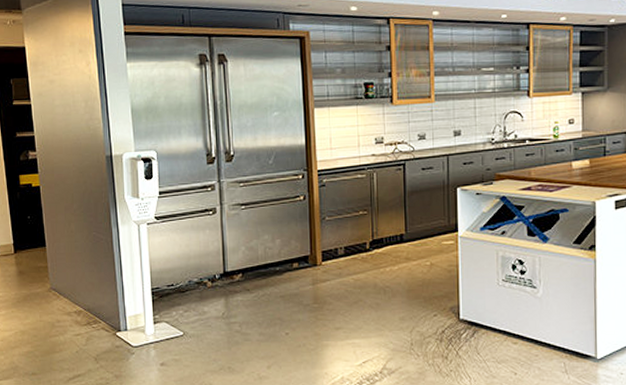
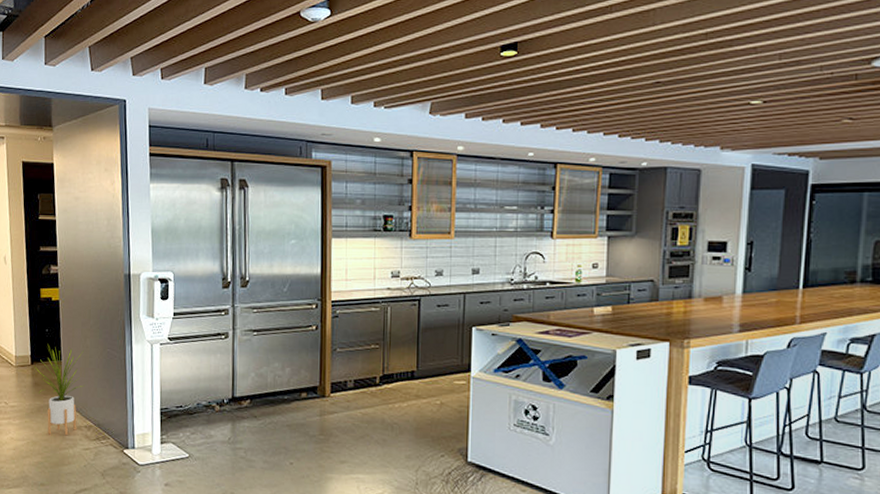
house plant: none [17,231,72,323] -> present [33,344,85,436]

